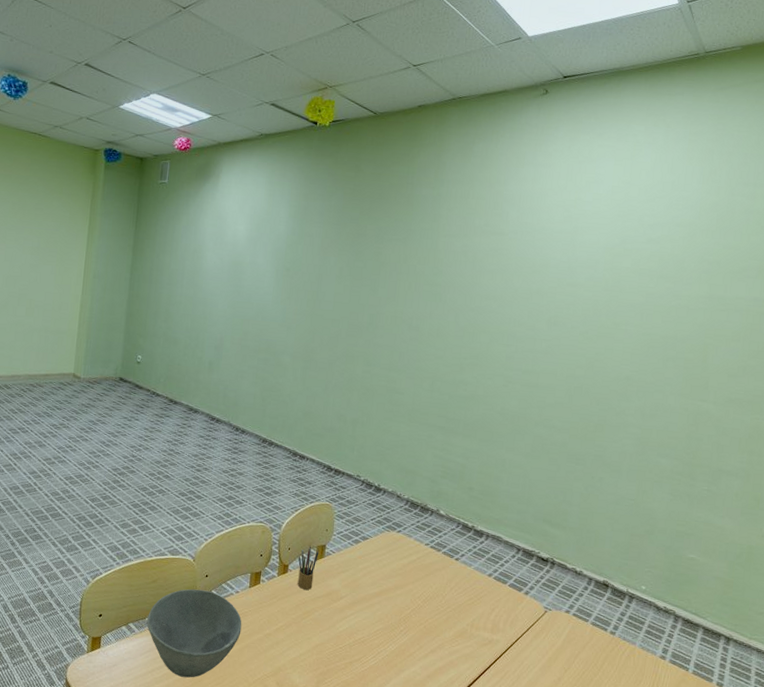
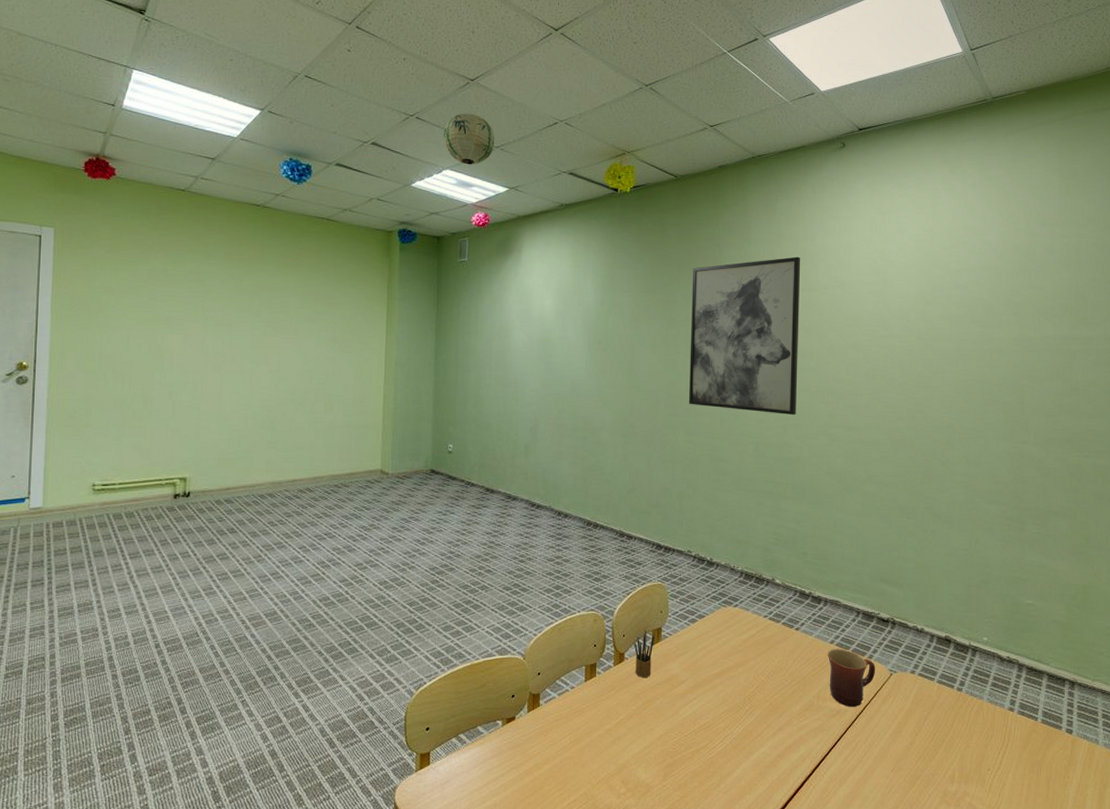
bowl: present [147,589,242,678] -> none [479,689,580,787]
paper lantern: none [152,39,203,91] -> present [443,113,495,165]
wall art: none [370,199,493,355] -> present [689,256,801,416]
mug: none [483,582,531,639] -> present [827,649,876,707]

